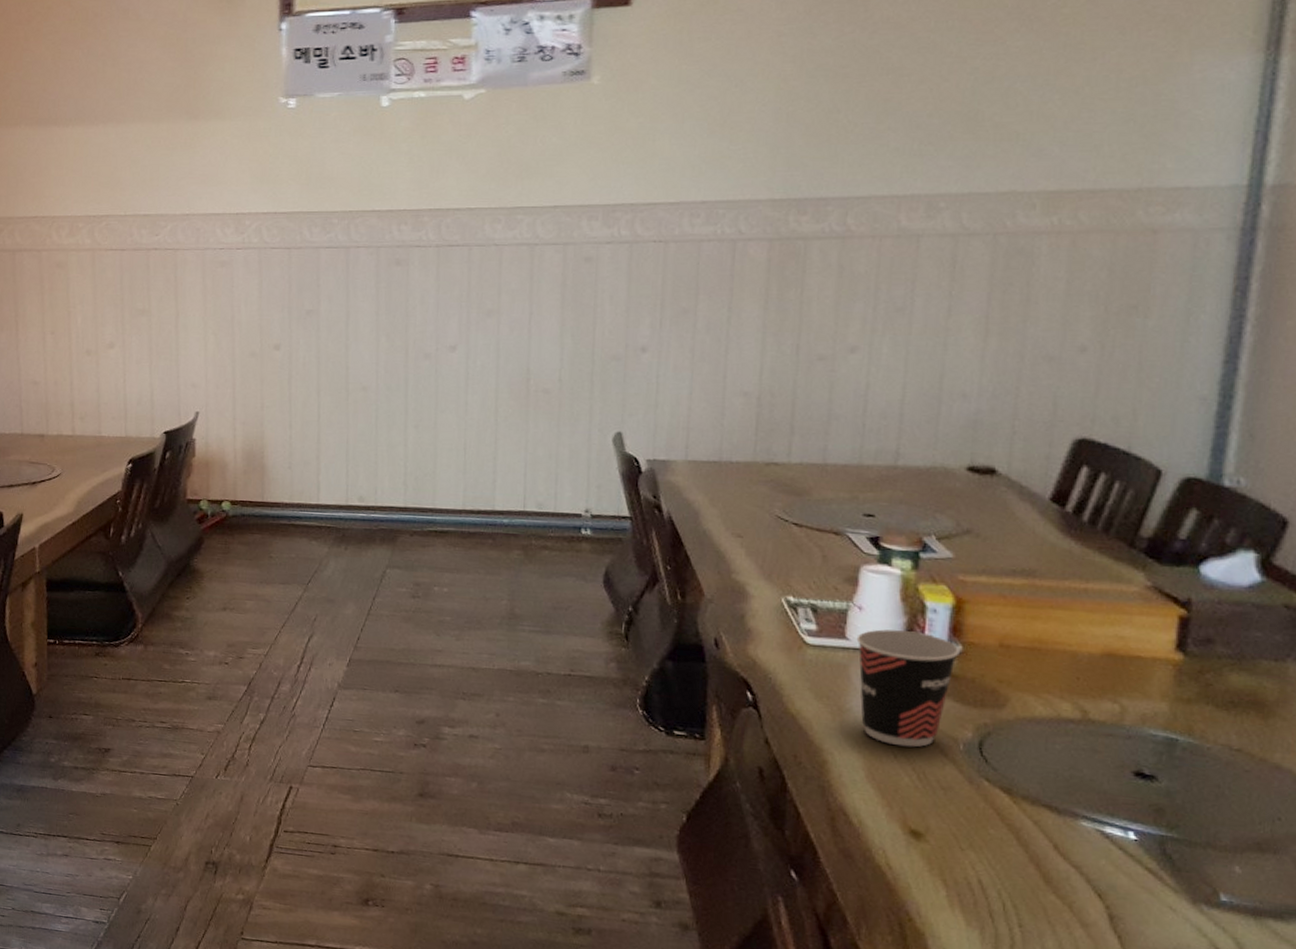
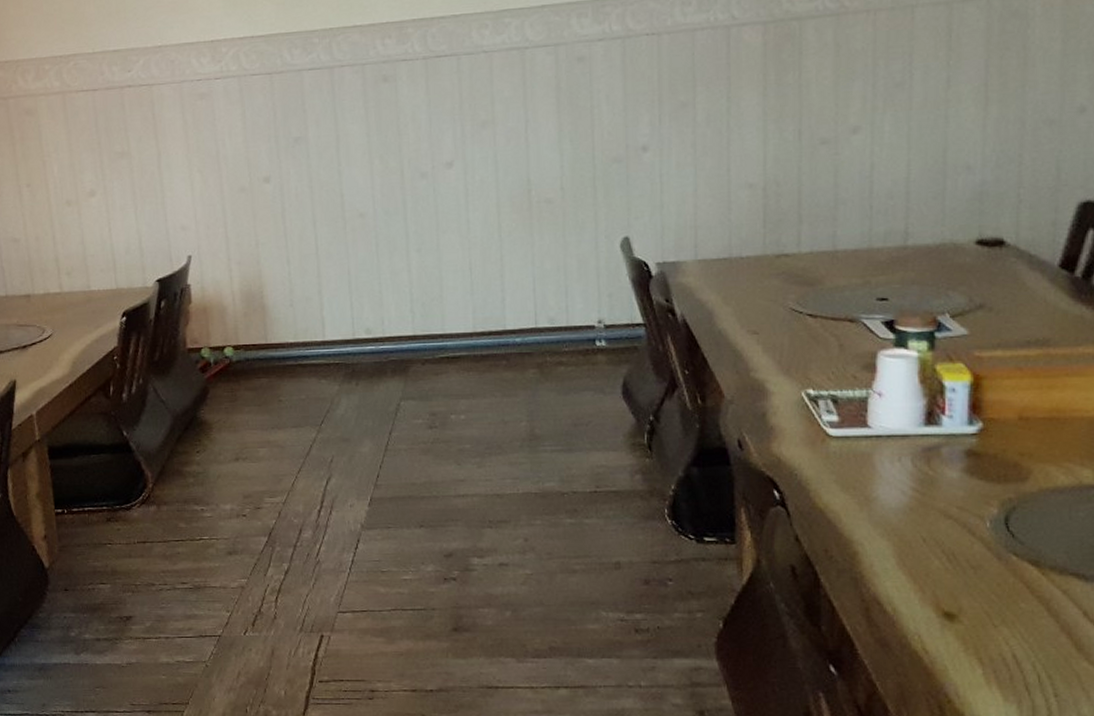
cup: present [856,629,960,748] -> none [878,413,980,530]

